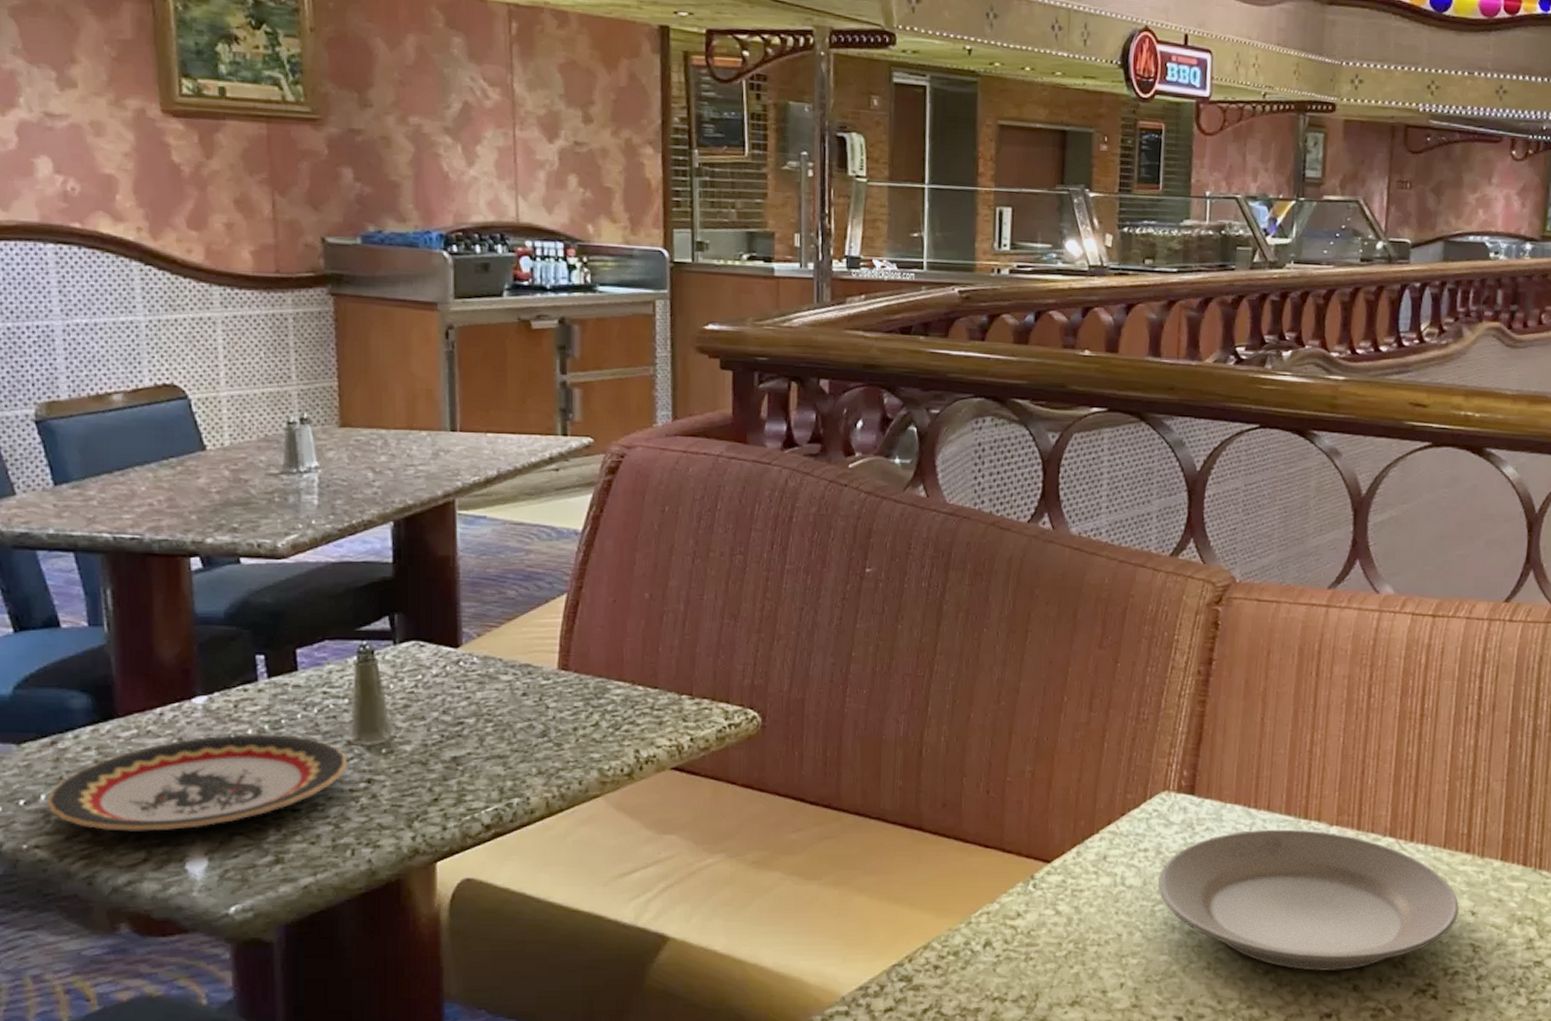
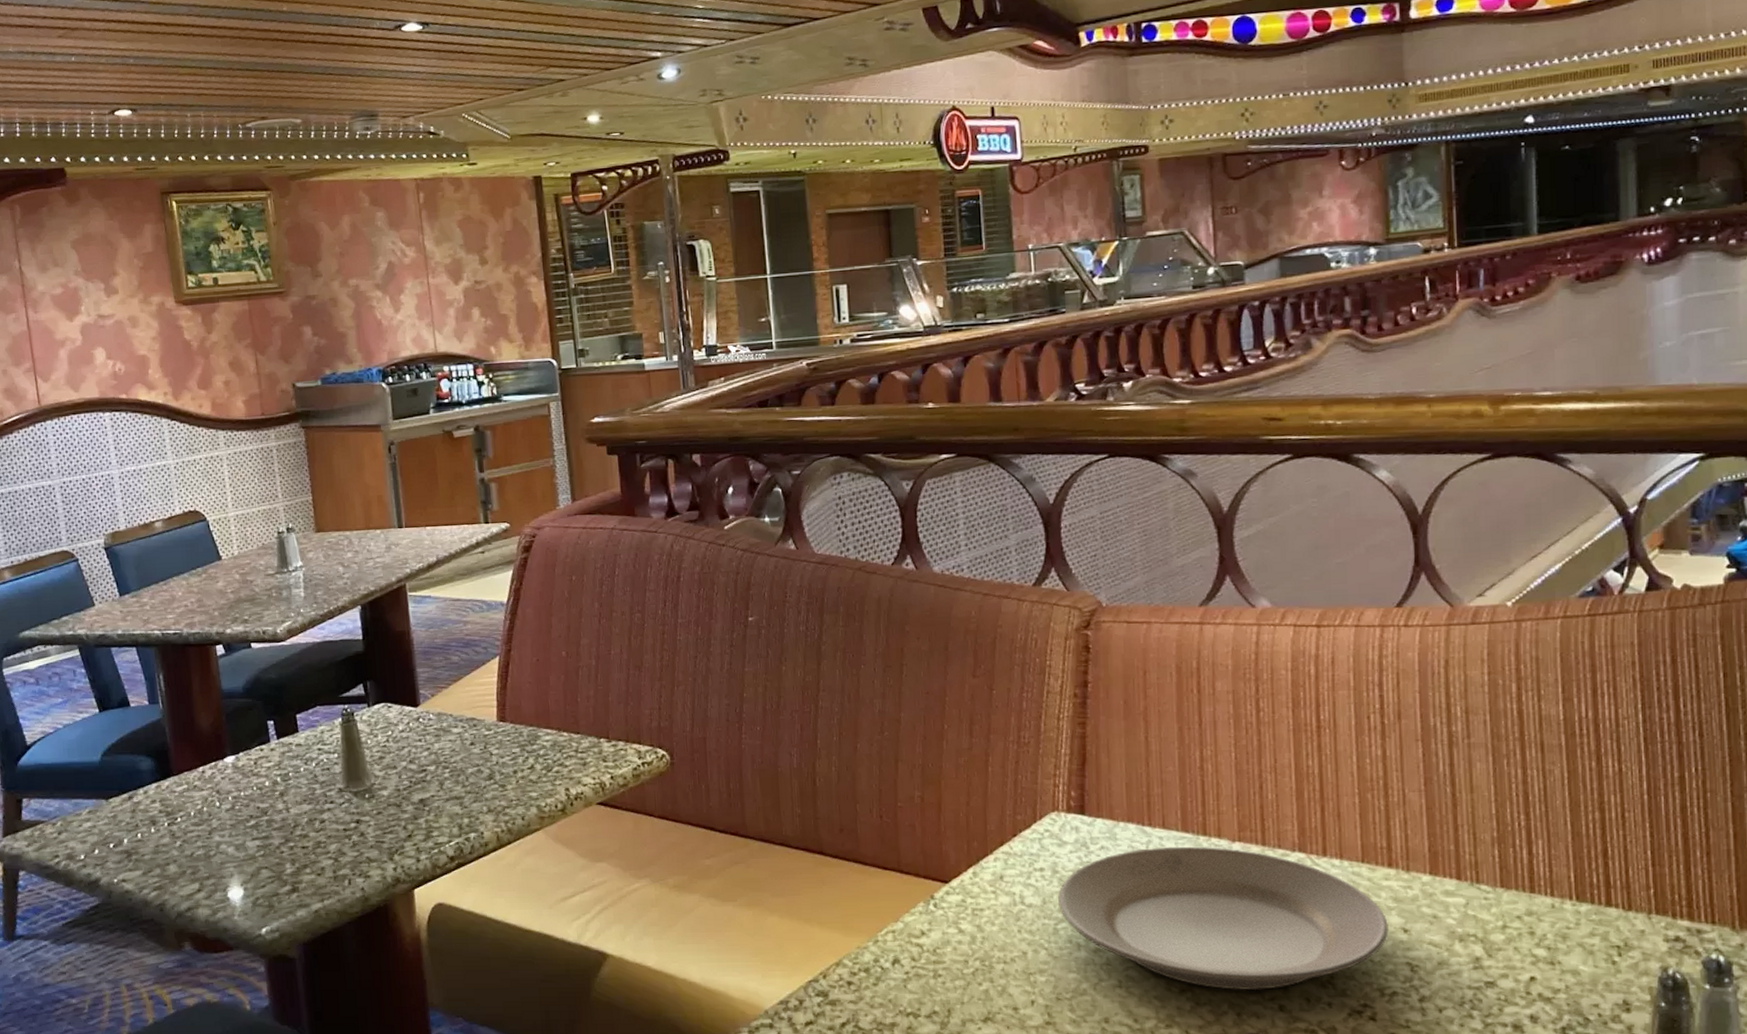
plate: present [47,733,347,831] -> none [128,785,341,867]

